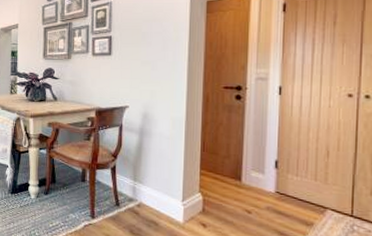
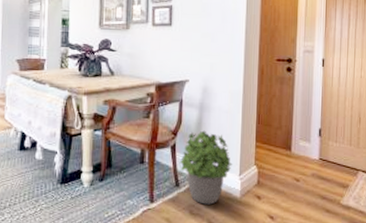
potted plant: none [119,154,175,227] -> present [179,130,232,205]

